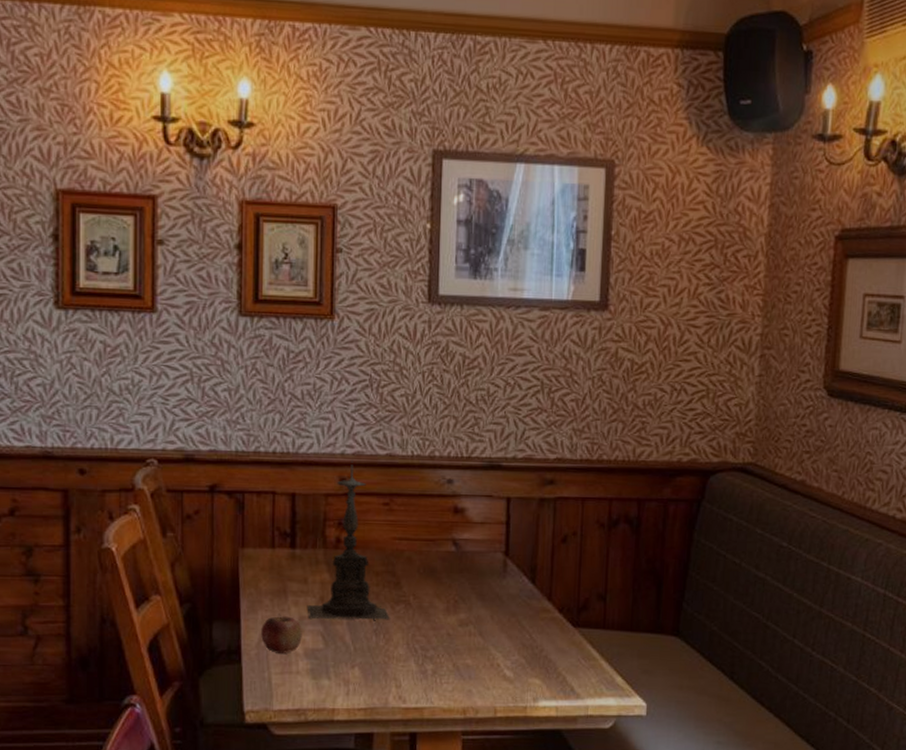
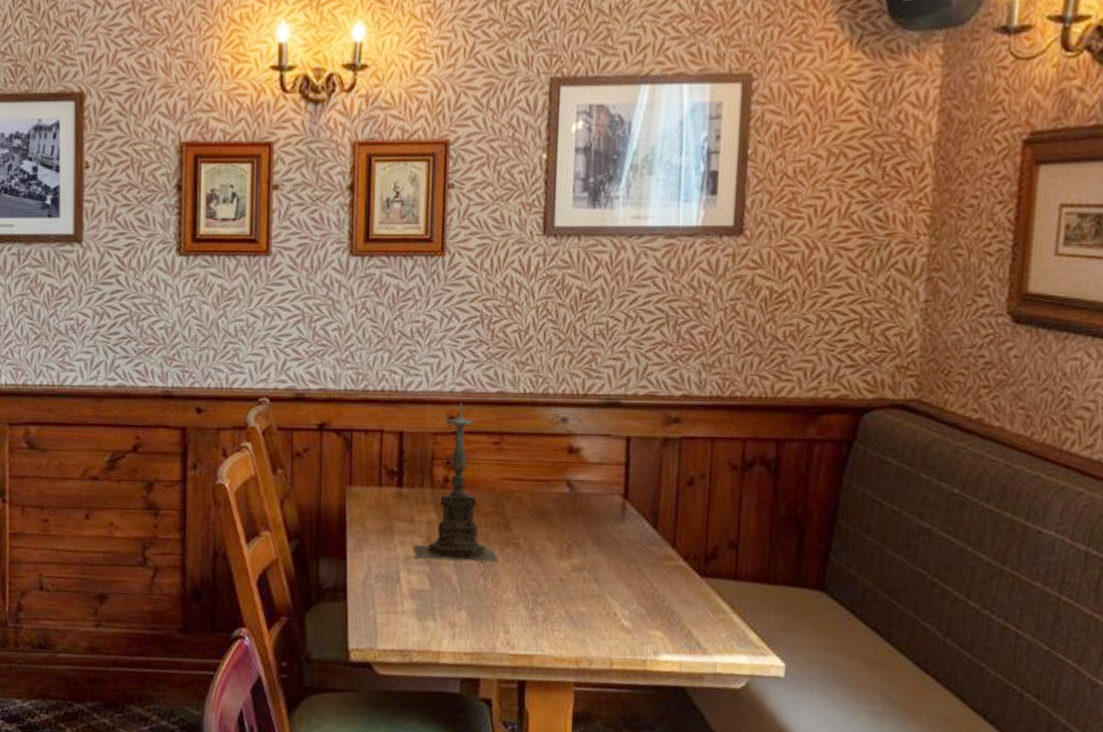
apple: present [261,613,302,654] -> none [367,552,408,593]

